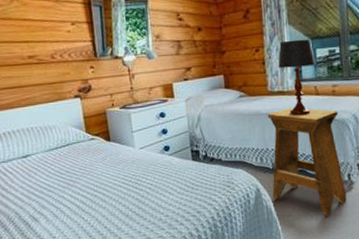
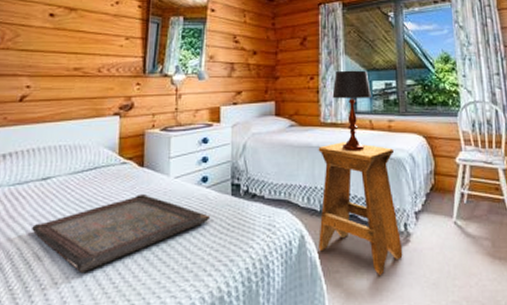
serving tray: none [24,164,176,229] -> present [32,195,211,274]

